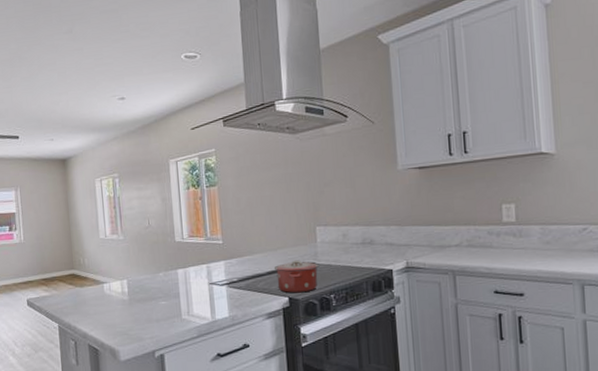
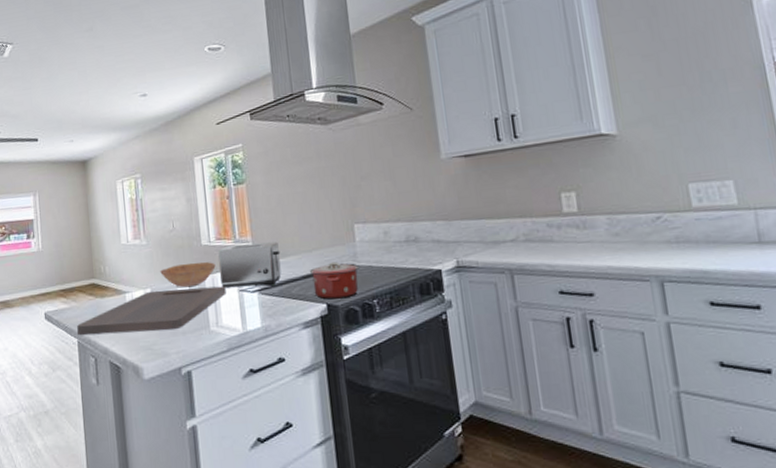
cutting board: none [58,279,198,321] -> present [77,286,227,336]
bowl: none [136,257,188,279] -> present [160,262,216,287]
toaster: none [190,240,248,281] -> present [218,241,281,288]

